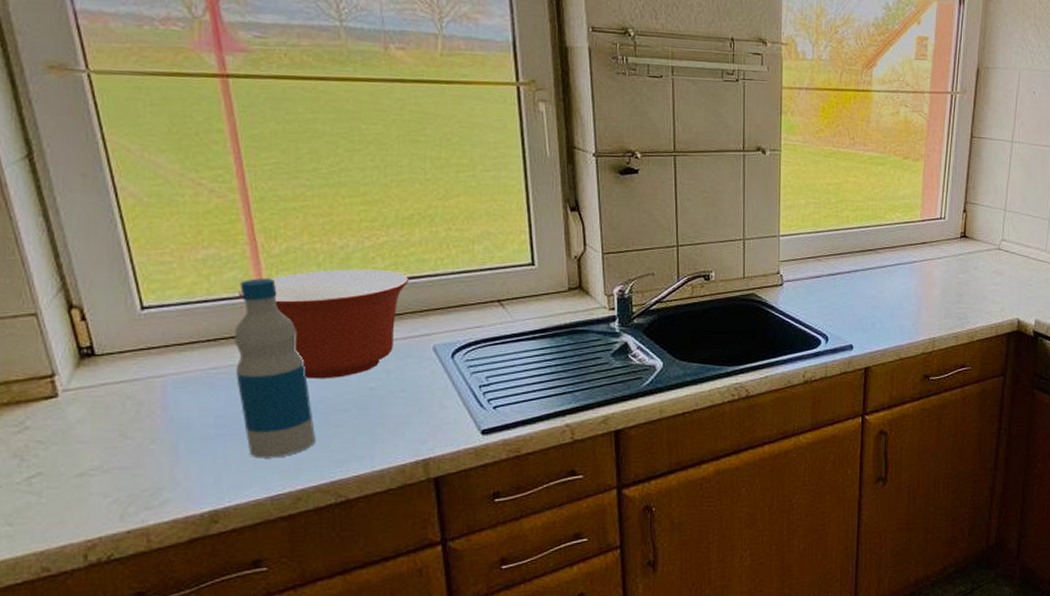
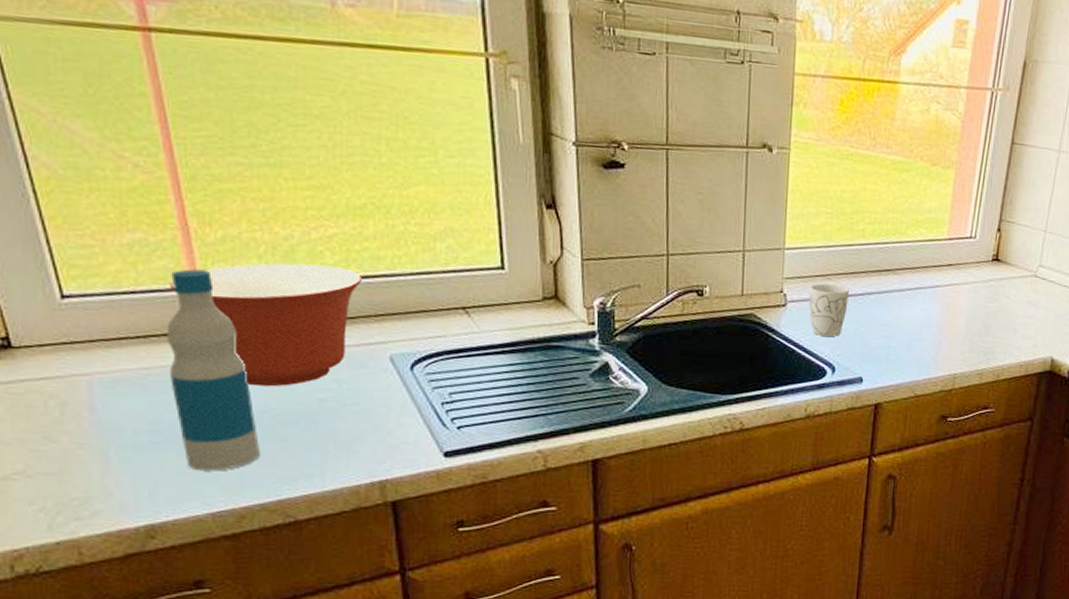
mug: none [803,264,837,310] -> present [809,283,849,336]

